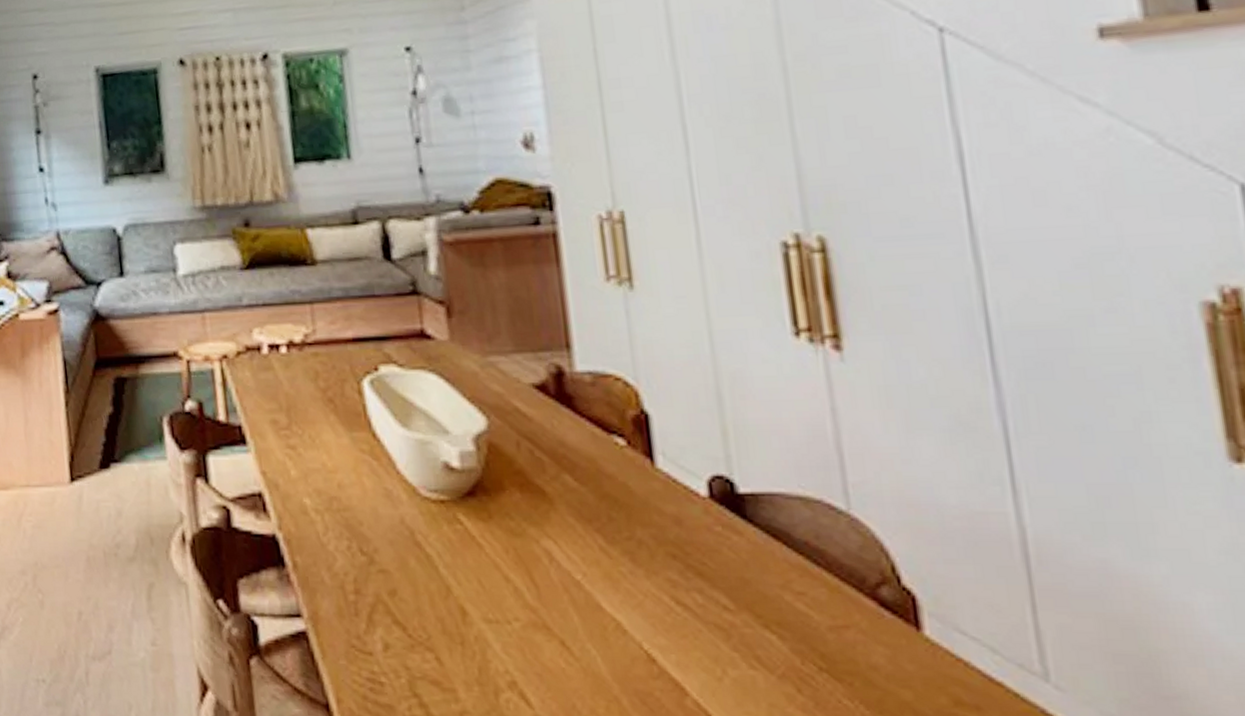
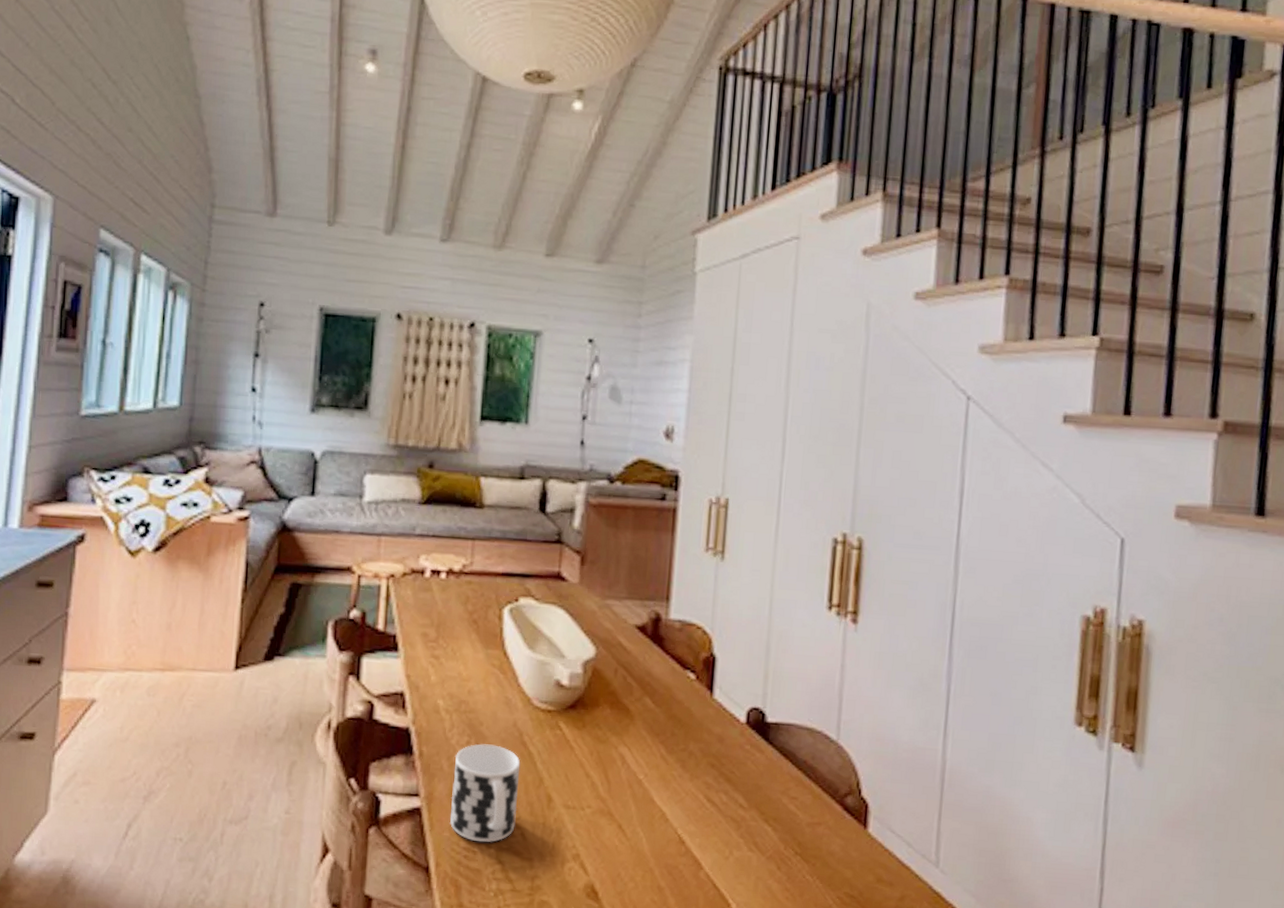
cup: none [336,548,426,671] -> present [449,744,521,843]

